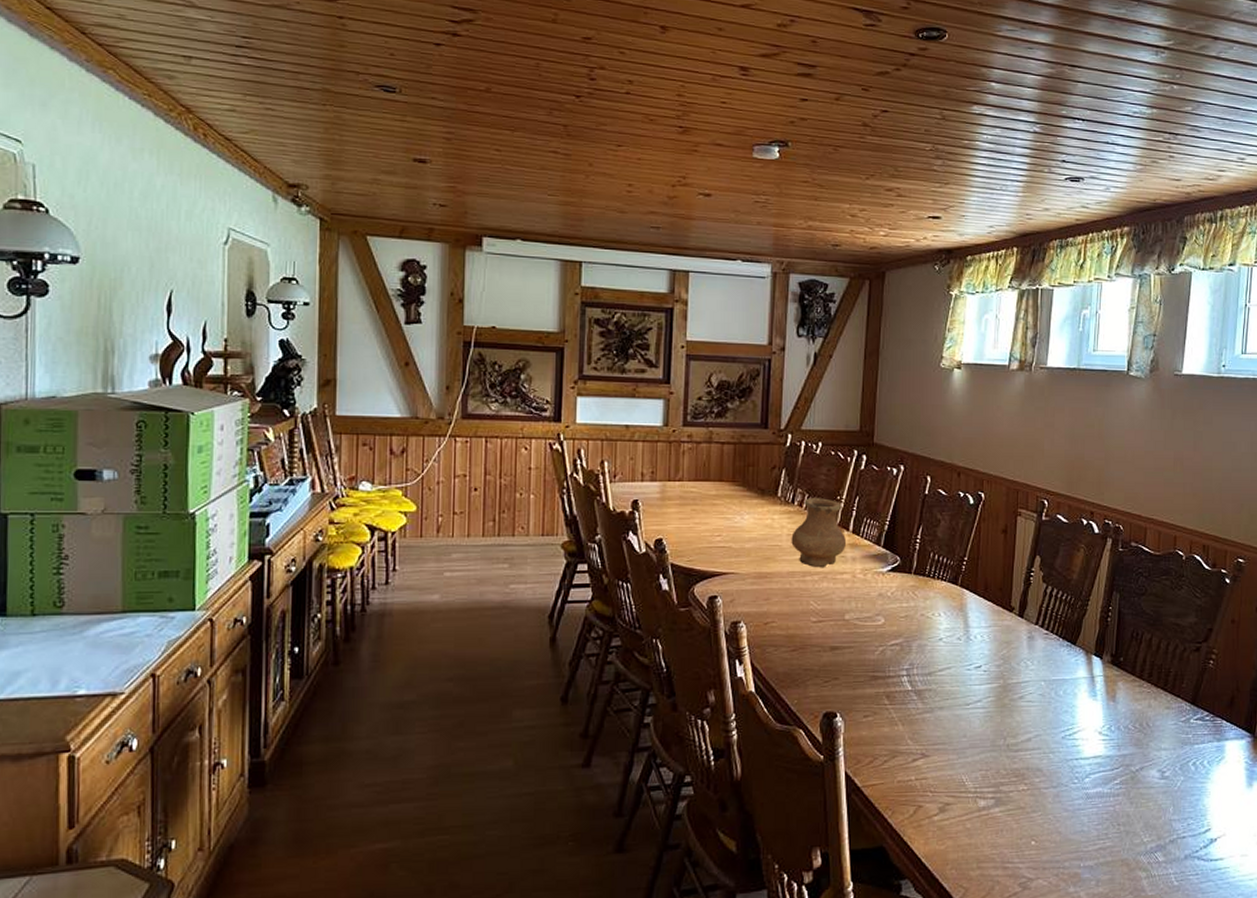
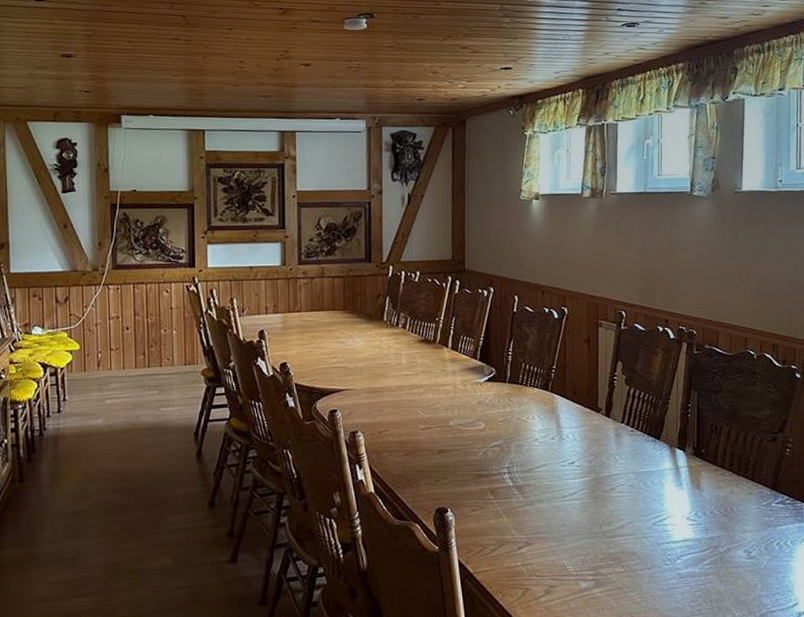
vase: present [791,498,846,568] -> none [398,320,446,382]

